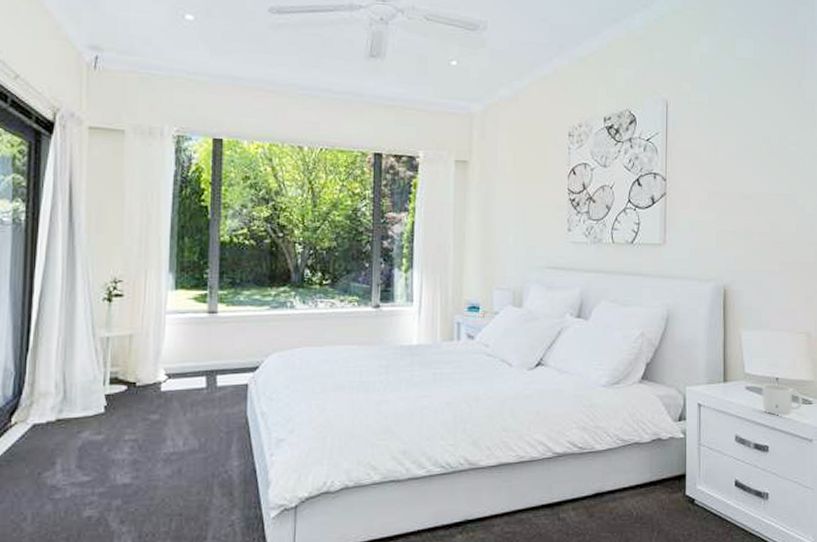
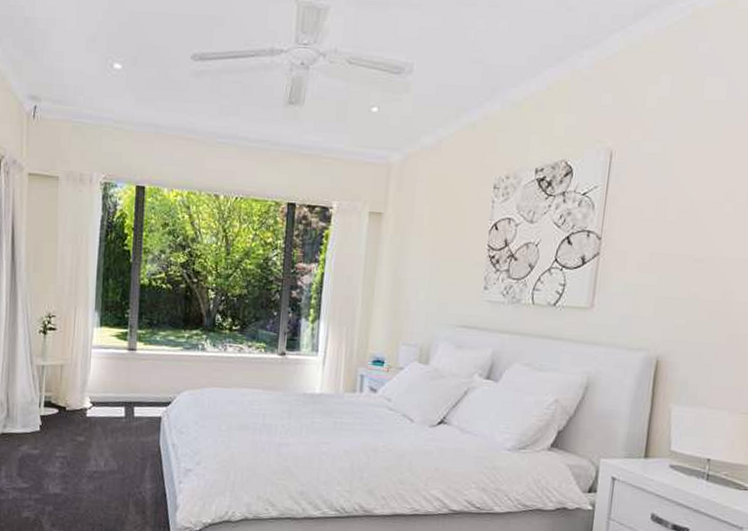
mug: present [762,384,803,416] -> none [687,464,738,500]

